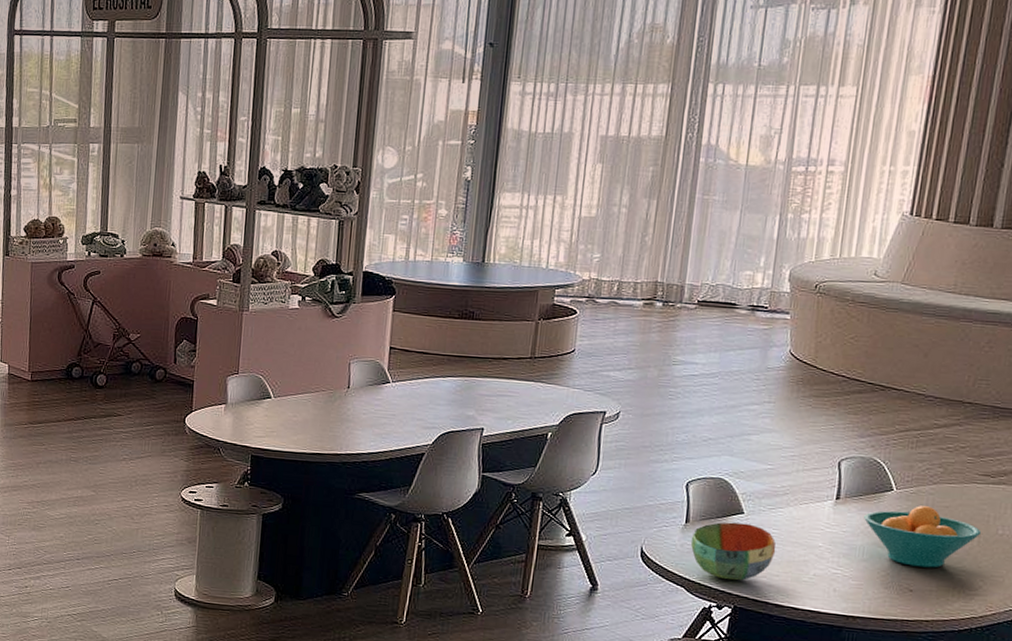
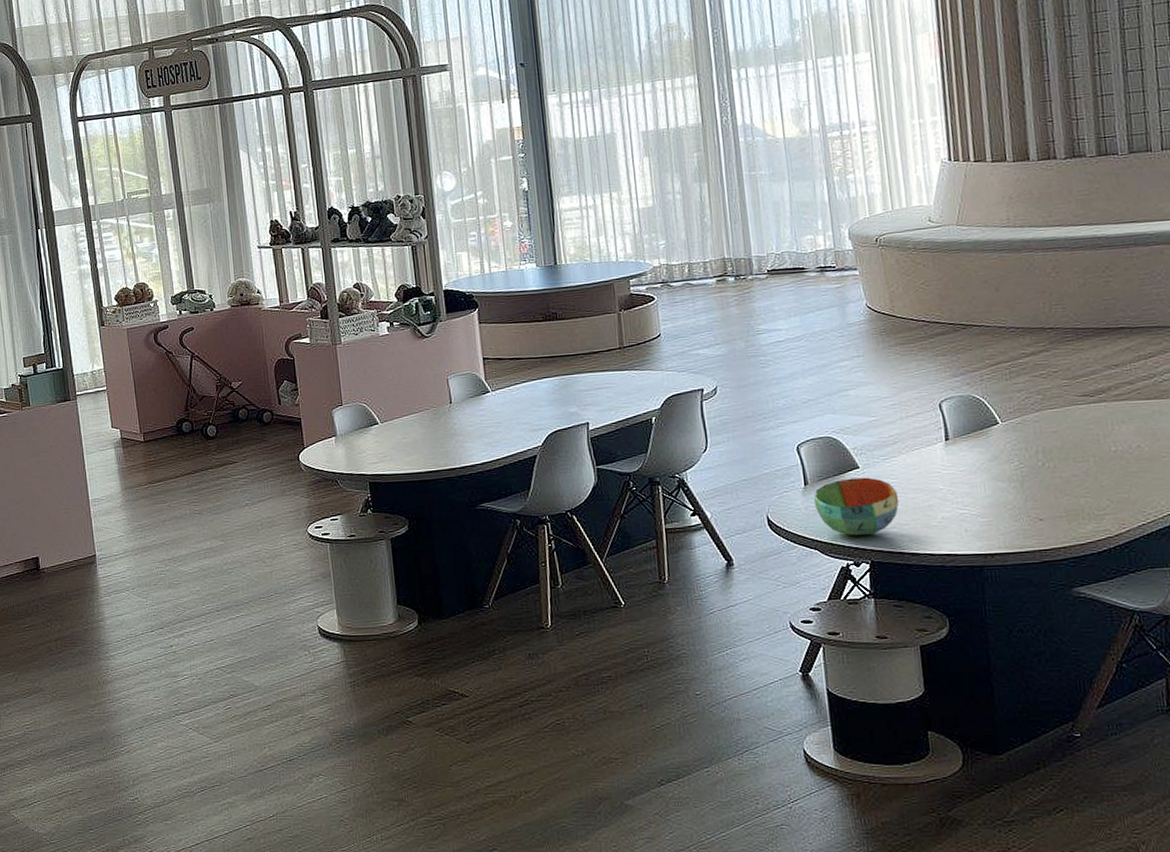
fruit bowl: present [864,506,982,568] -> none [977,434,1095,495]

